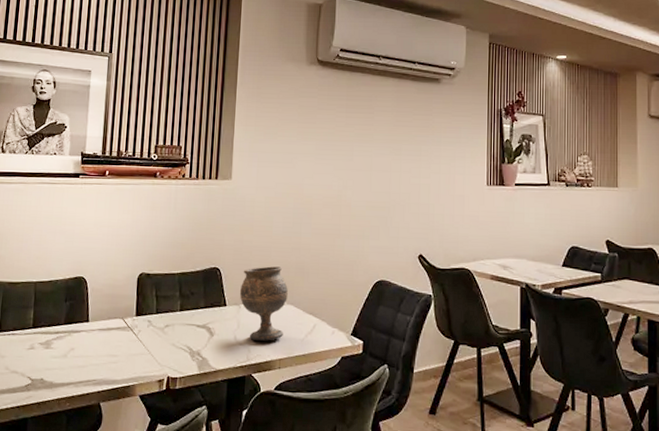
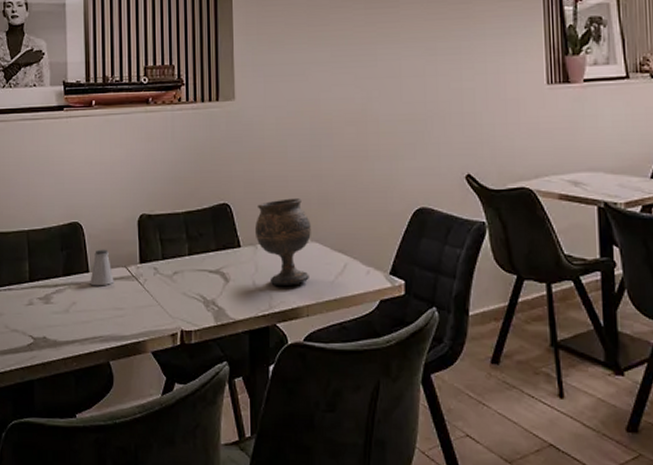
saltshaker: none [89,302,111,335] -> present [90,249,114,286]

